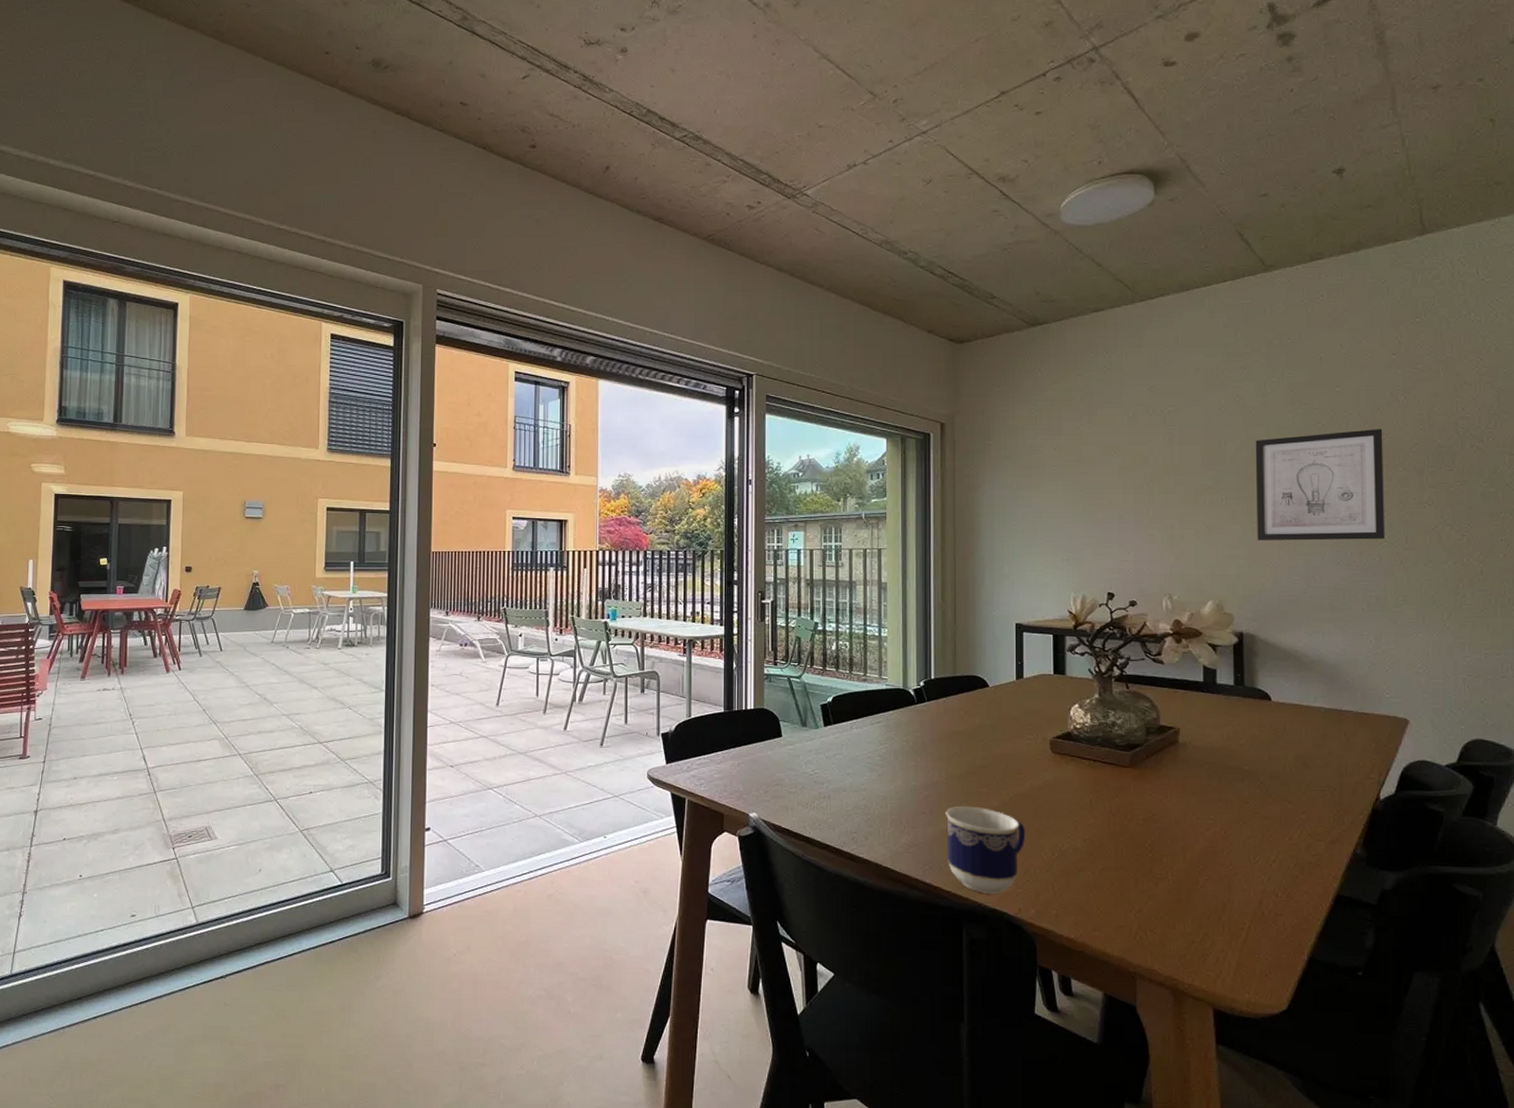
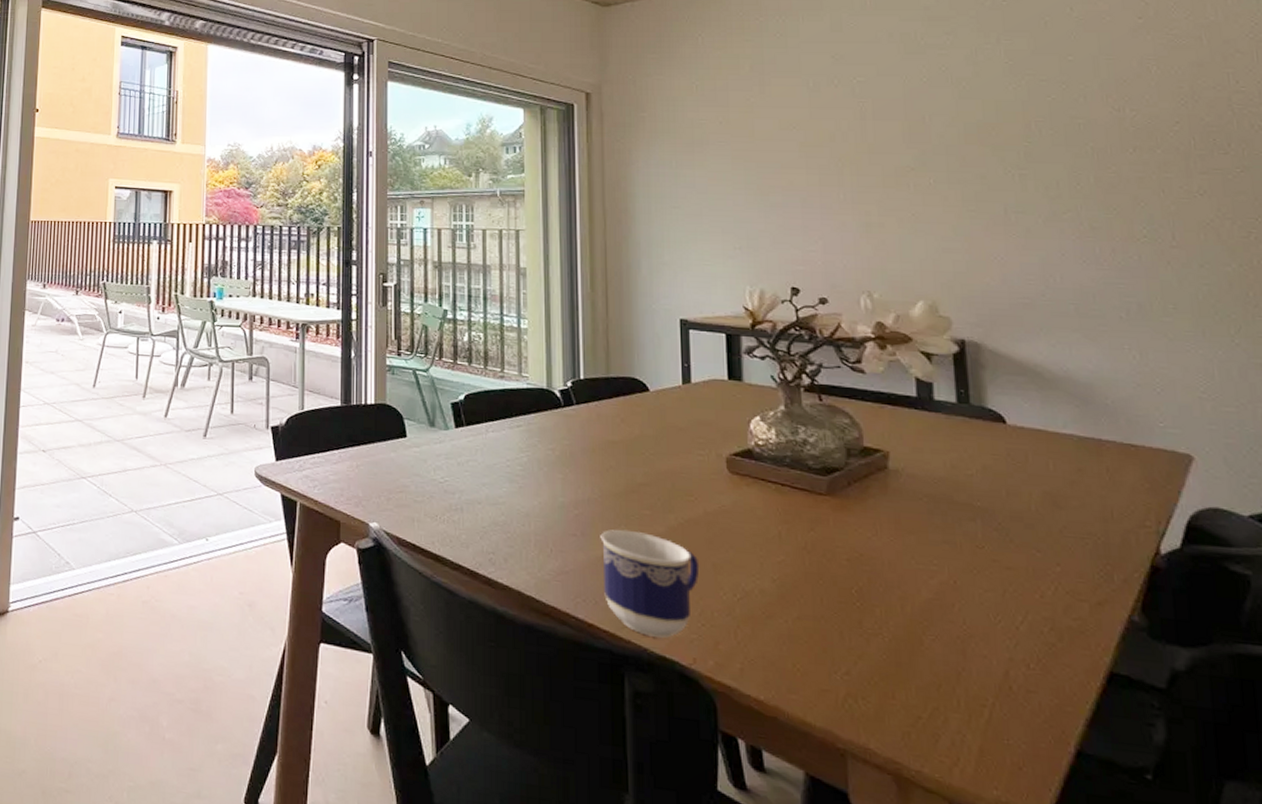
wall art: present [1255,428,1386,541] -> none [968,103,1145,235]

